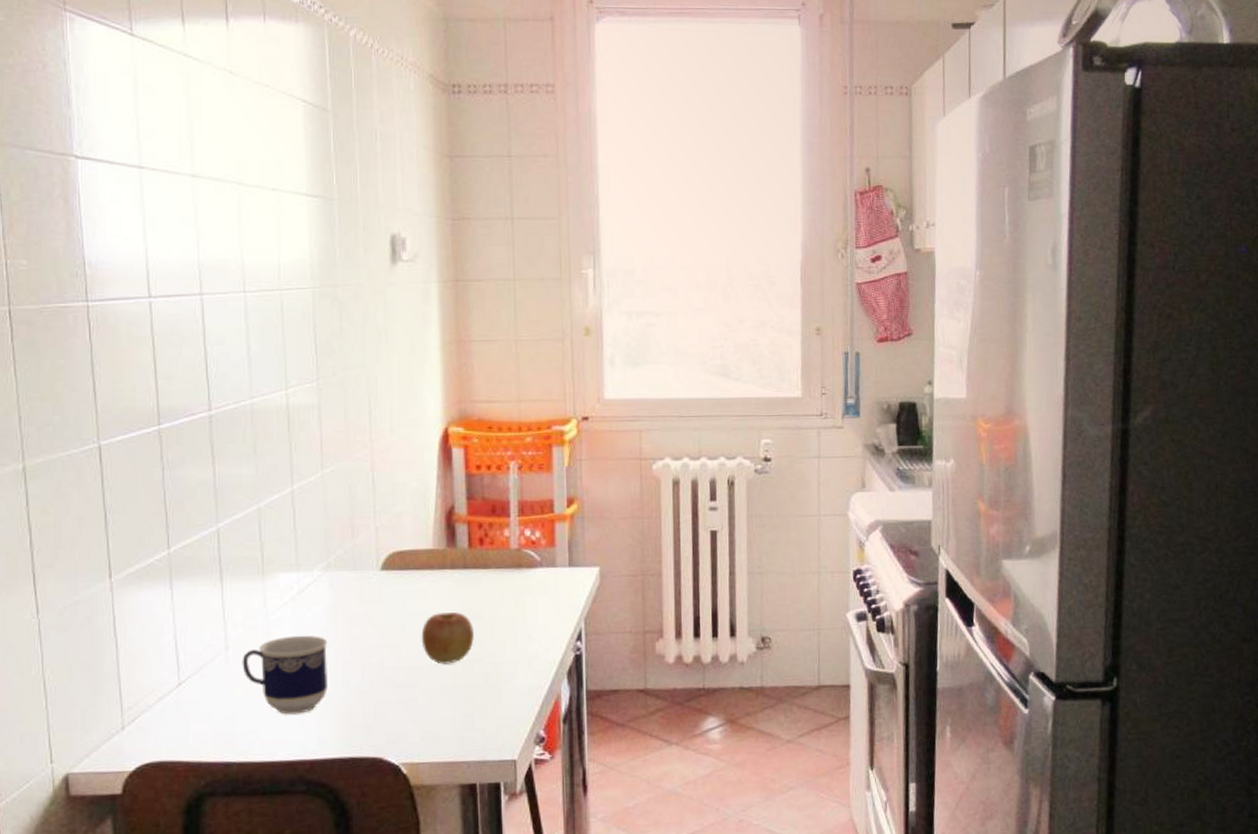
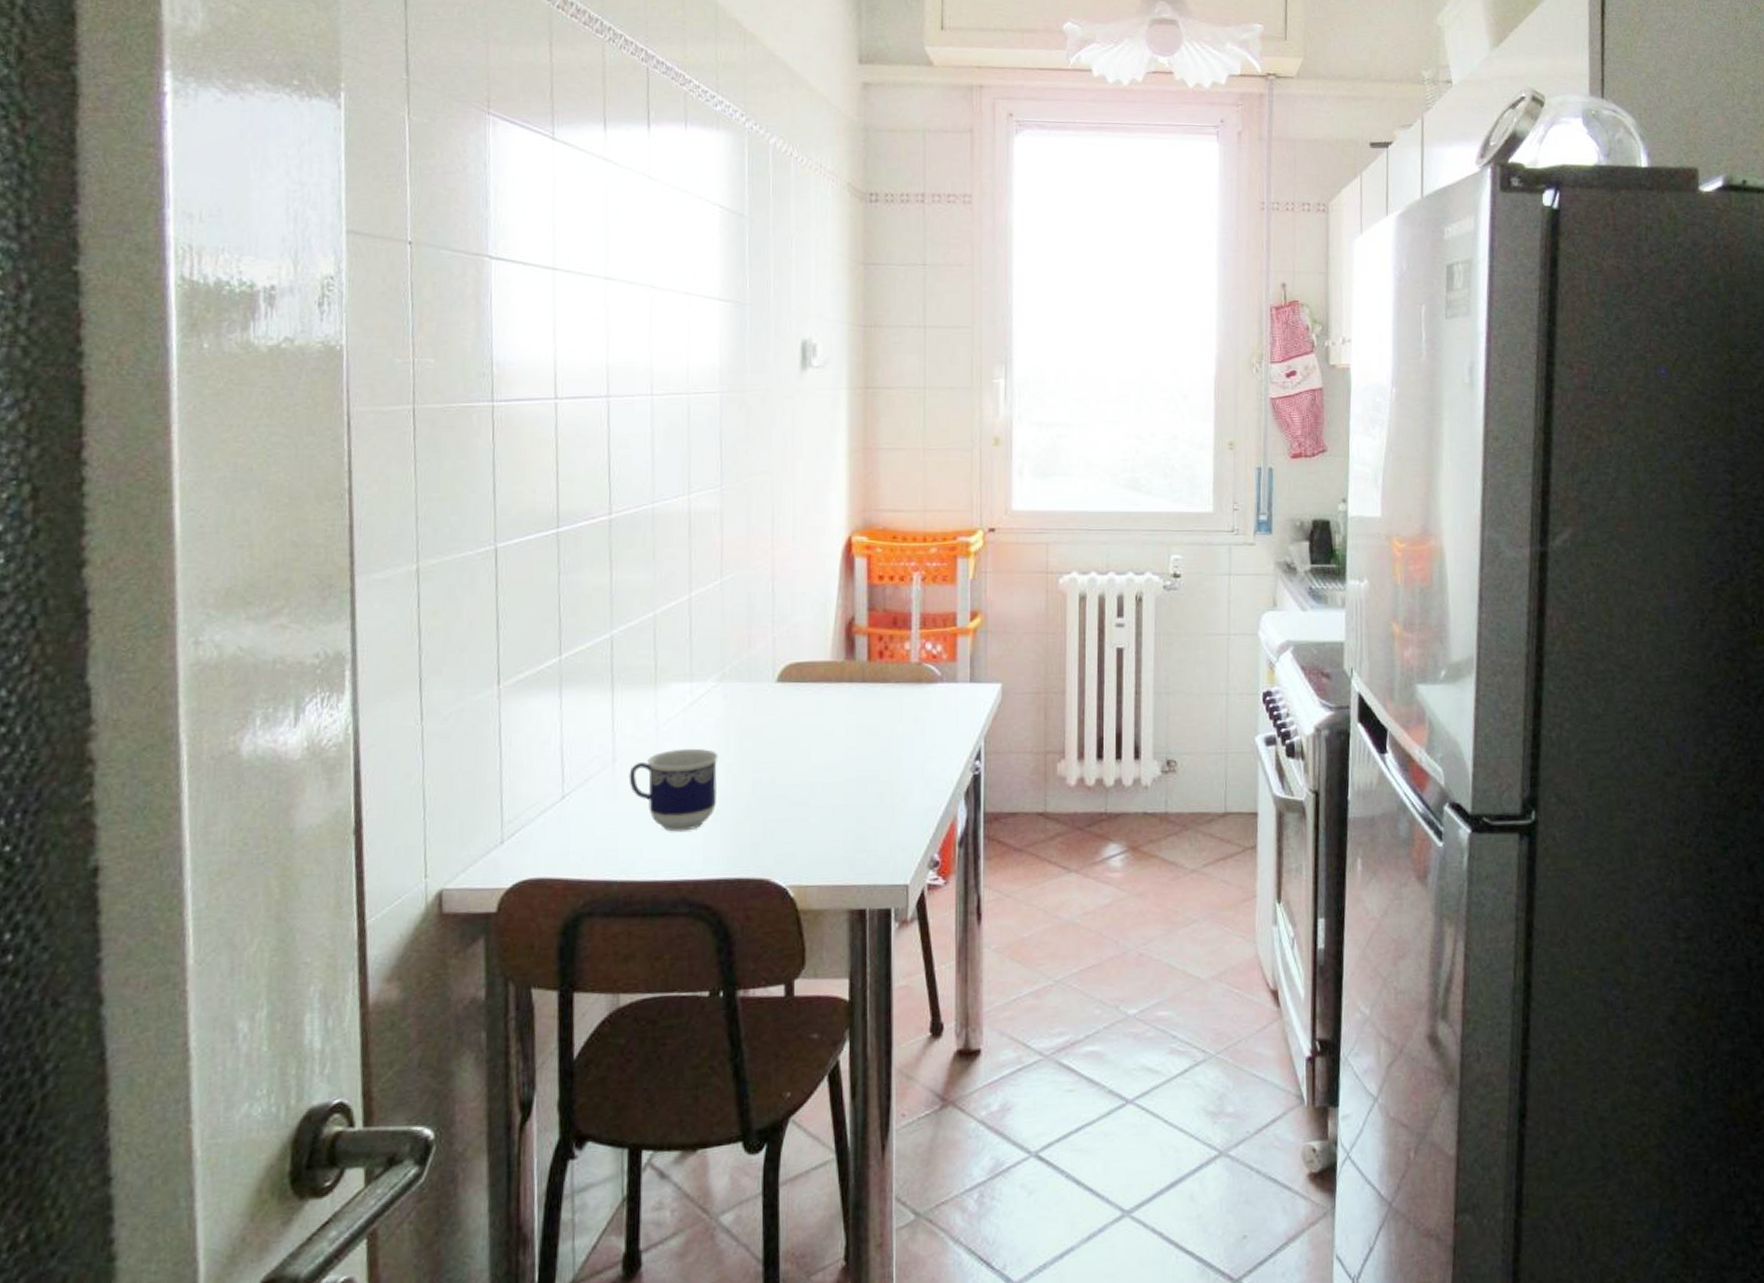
apple: present [421,612,474,665] -> none [815,728,870,782]

